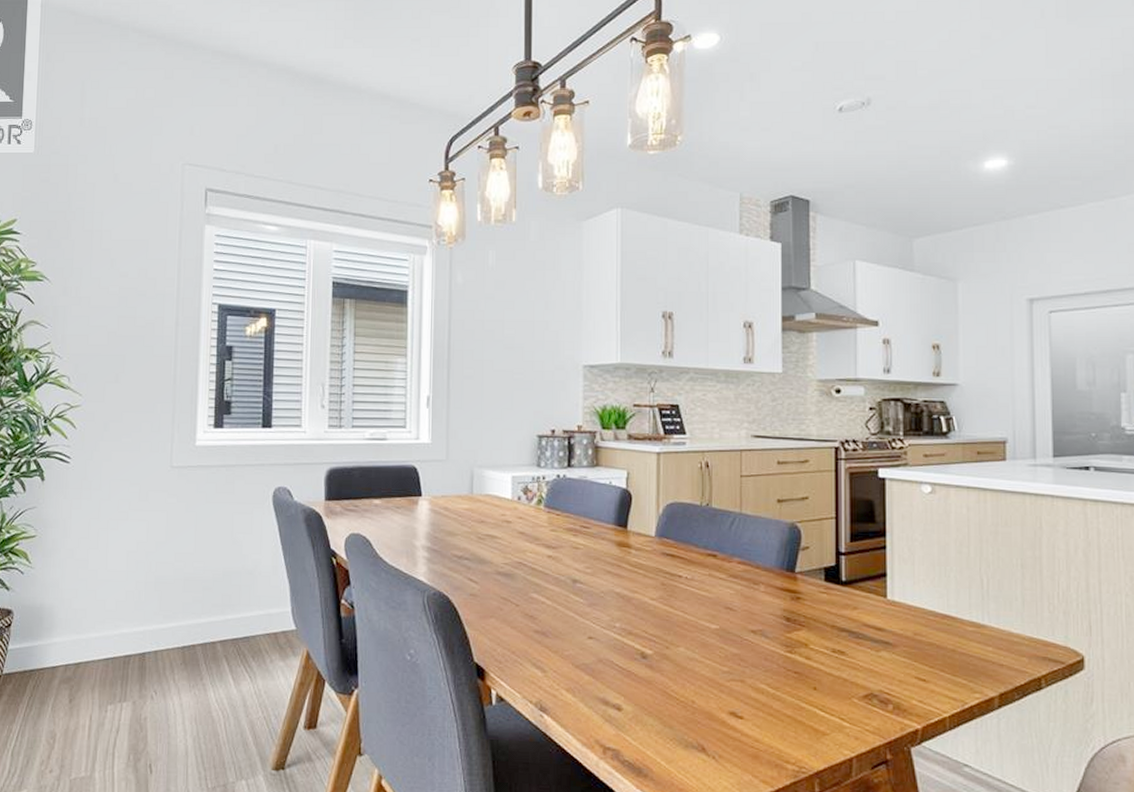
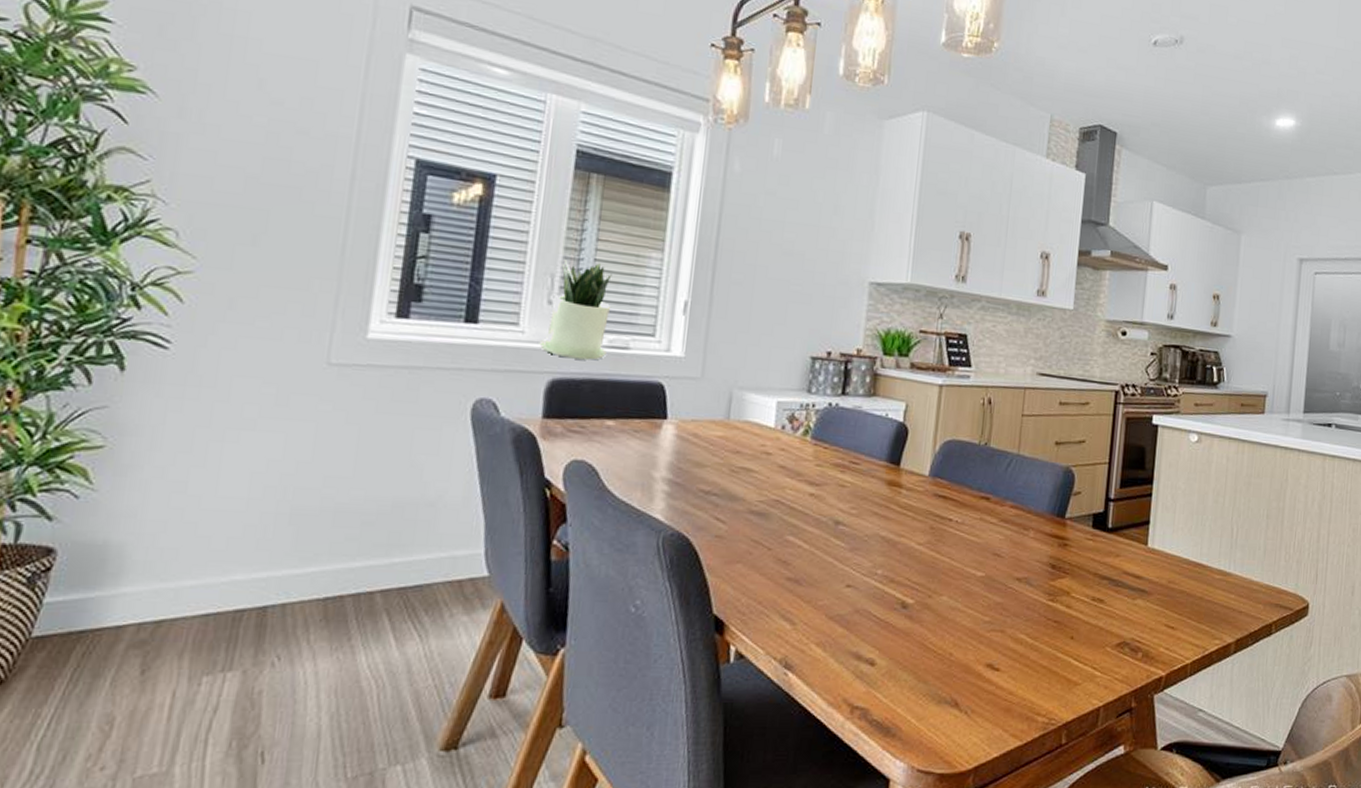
planter: none [317,370,369,451] -> present [539,258,612,360]

